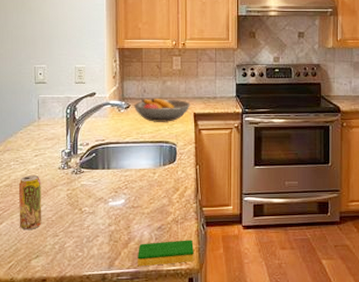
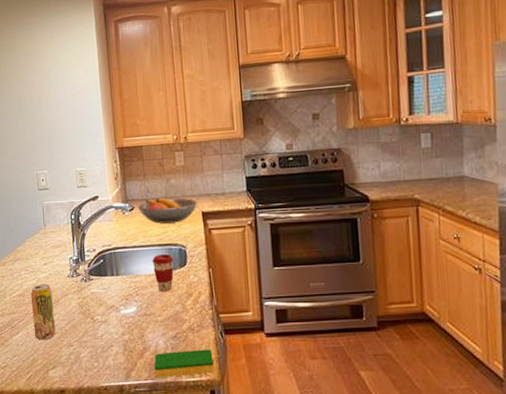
coffee cup: none [143,150,164,186] -> present [152,253,174,292]

